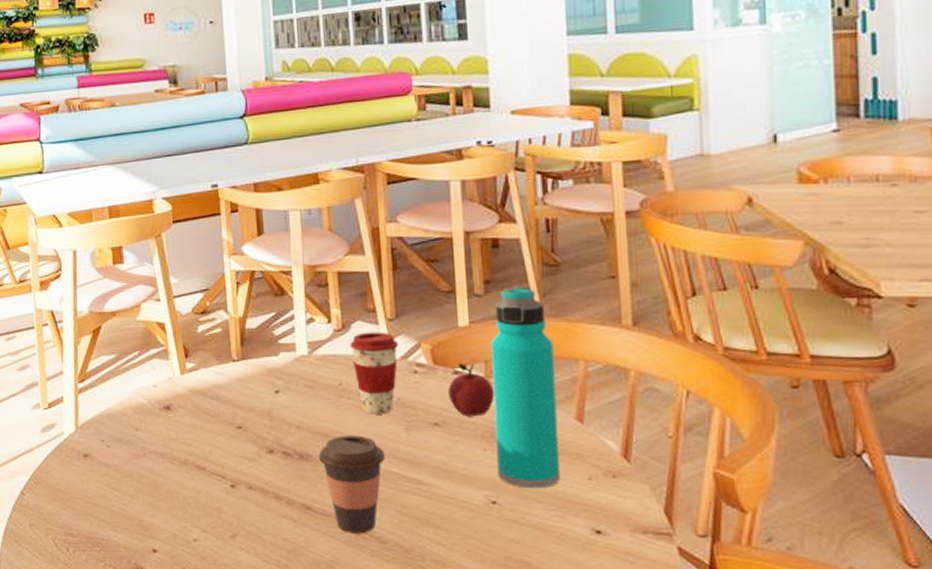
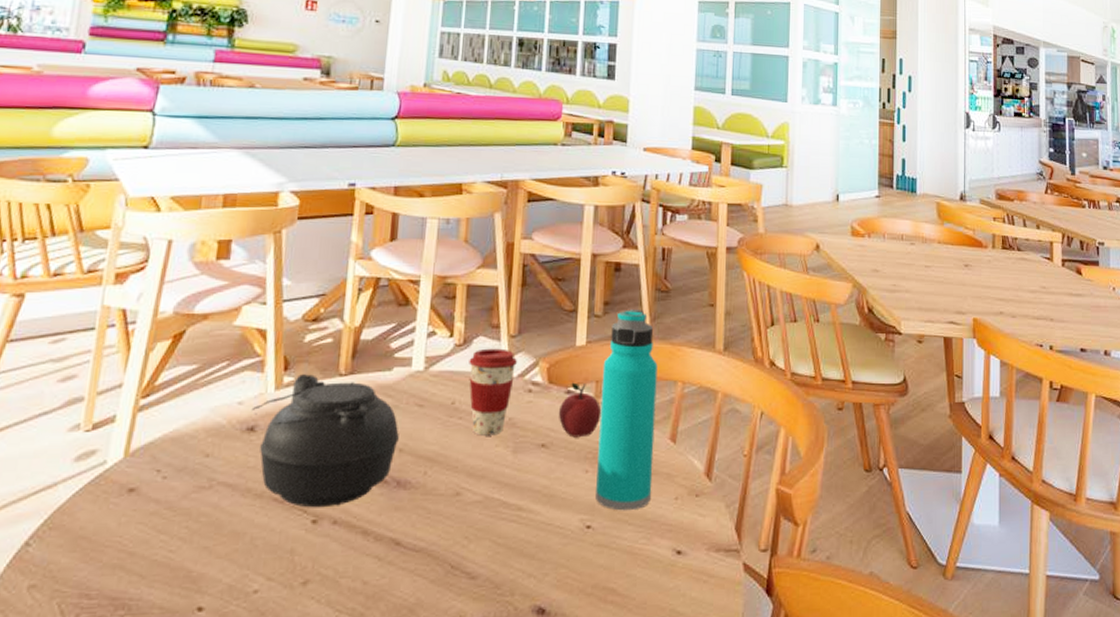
teapot: none [164,361,295,475] -> present [251,374,399,508]
coffee cup: present [318,435,385,534] -> none [418,459,489,570]

